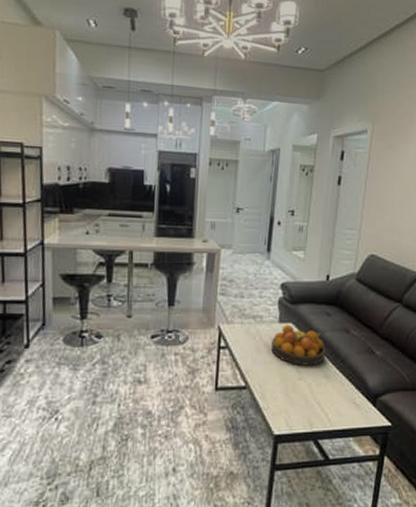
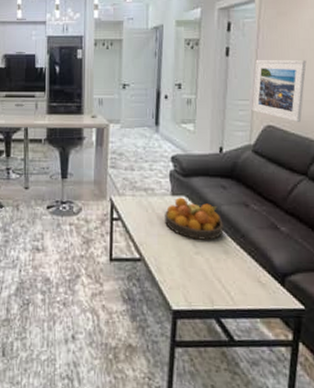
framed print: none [358,191,408,253] -> present [252,60,307,123]

